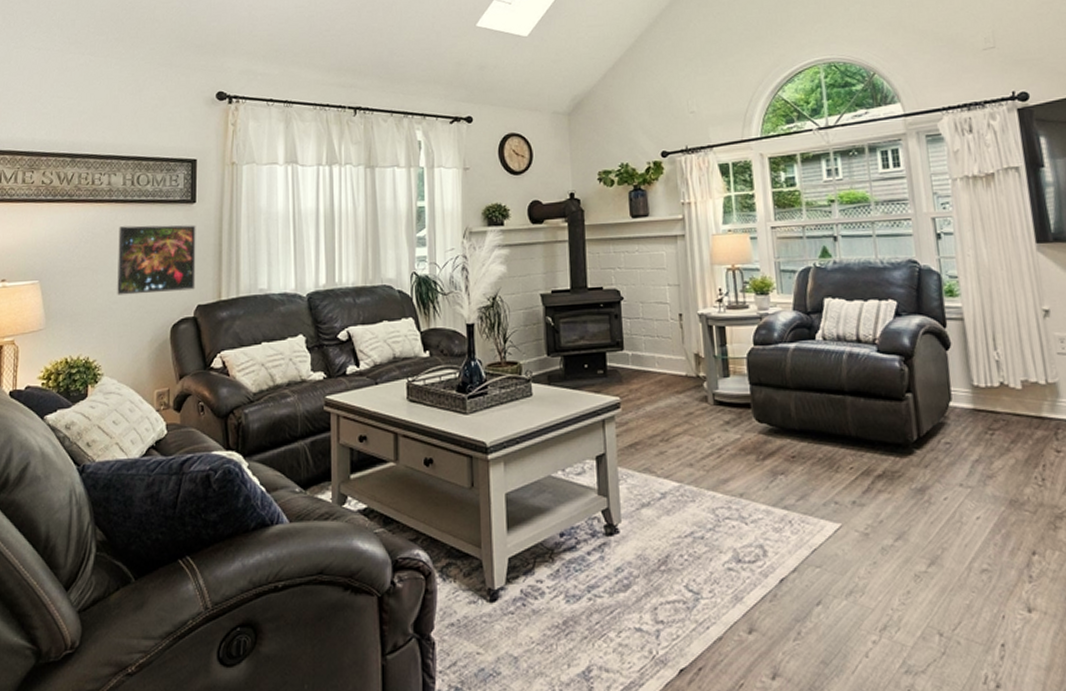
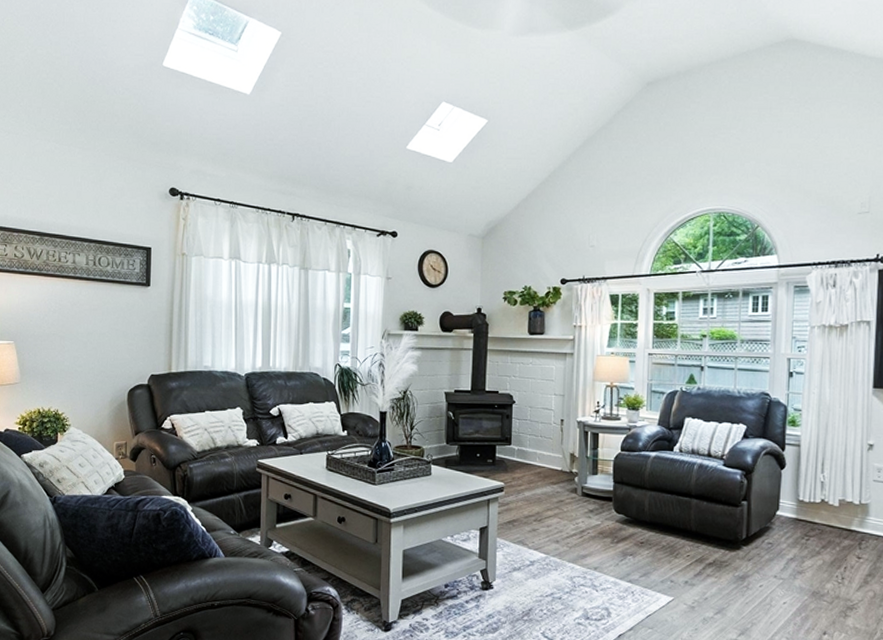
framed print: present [117,225,196,295] -> none [82,301,150,361]

